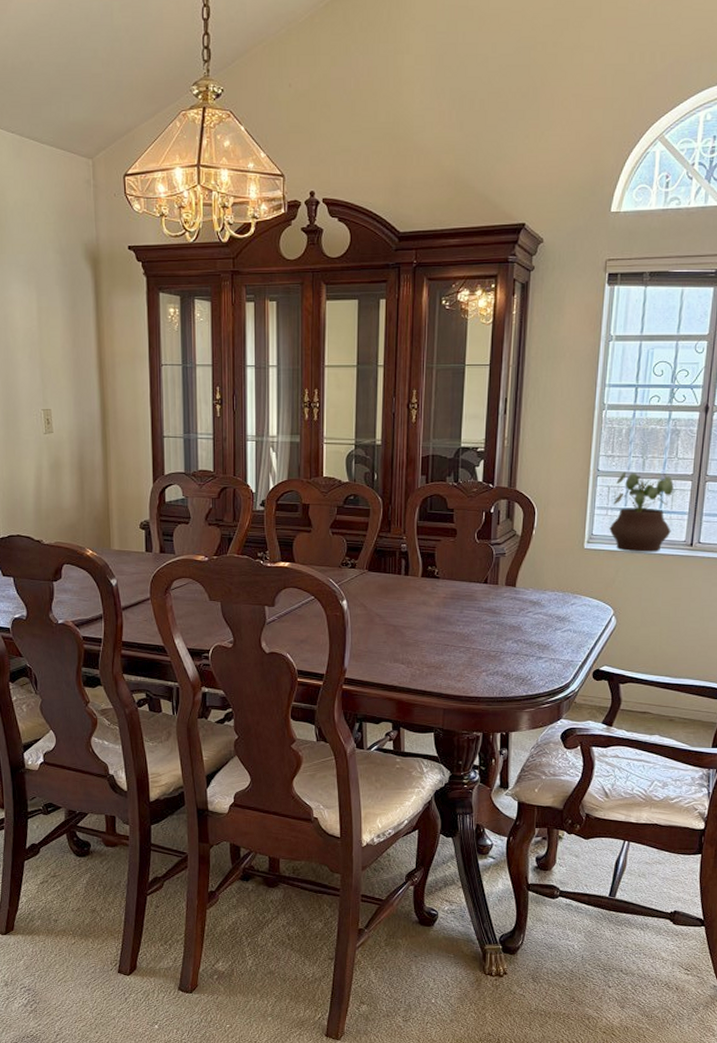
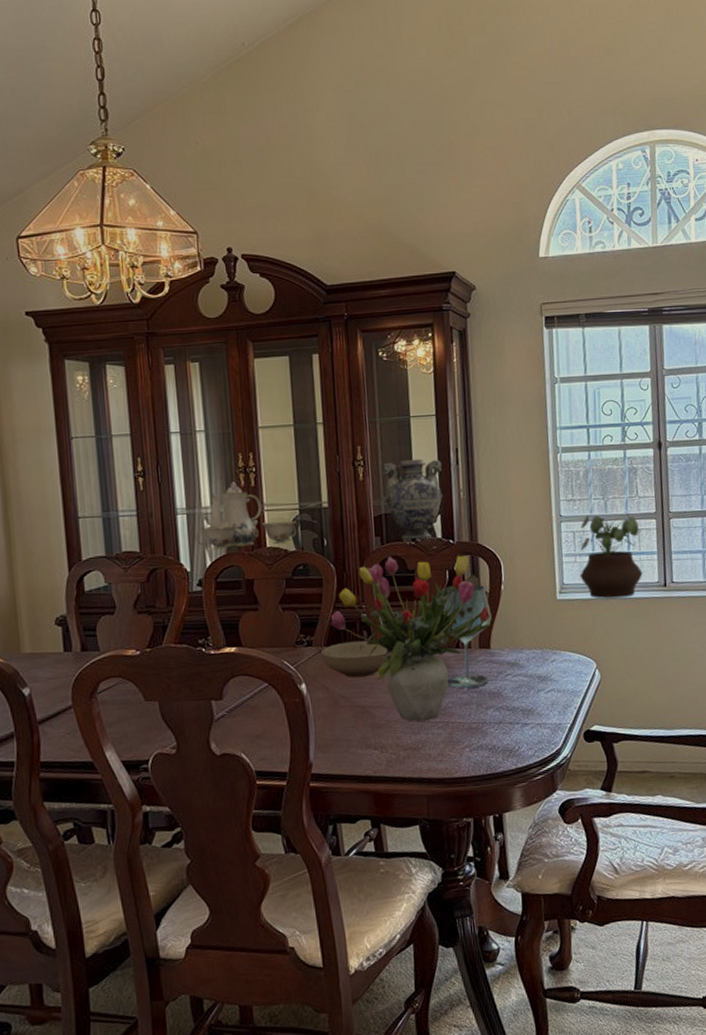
tea set: none [262,415,352,475] -> present [195,482,297,550]
bowl: none [362,568,427,600] -> present [320,640,393,678]
flower arrangement: none [373,495,520,645] -> present [330,555,492,722]
decorative vase: none [433,406,491,481] -> present [383,458,443,540]
wine glass: none [472,527,520,620] -> present [441,584,492,689]

